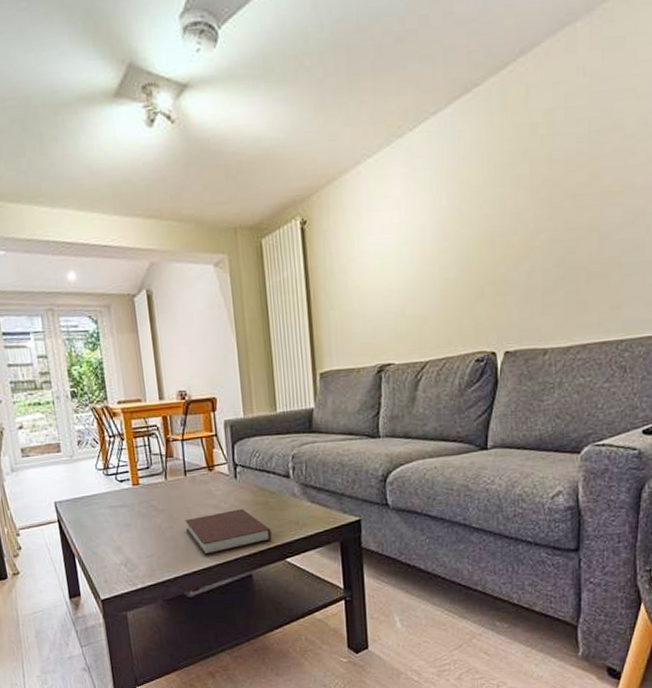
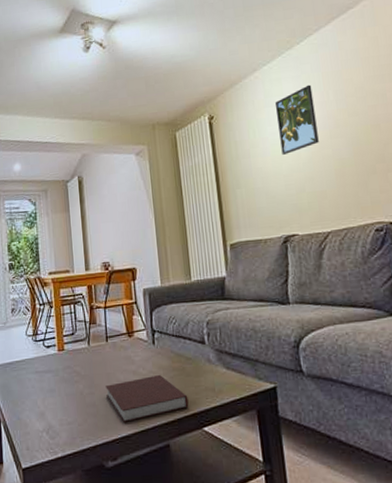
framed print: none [378,185,425,271] -> present [274,84,319,155]

